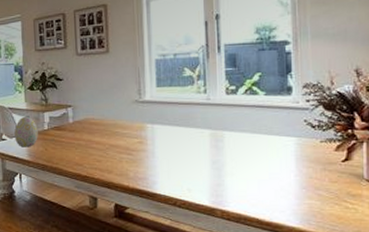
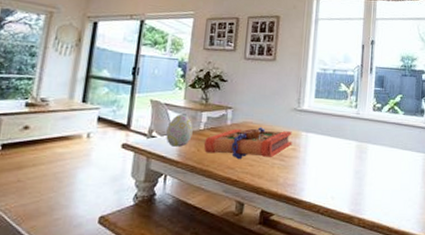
book: none [51,121,138,156] -> present [204,126,292,160]

